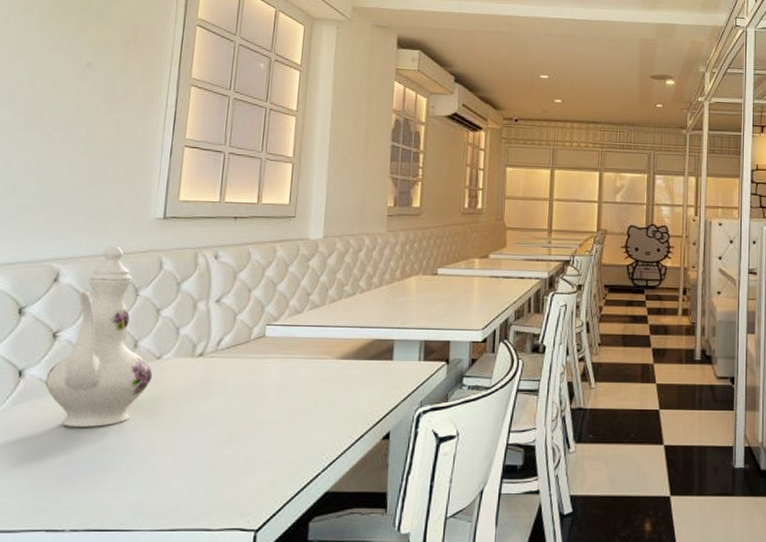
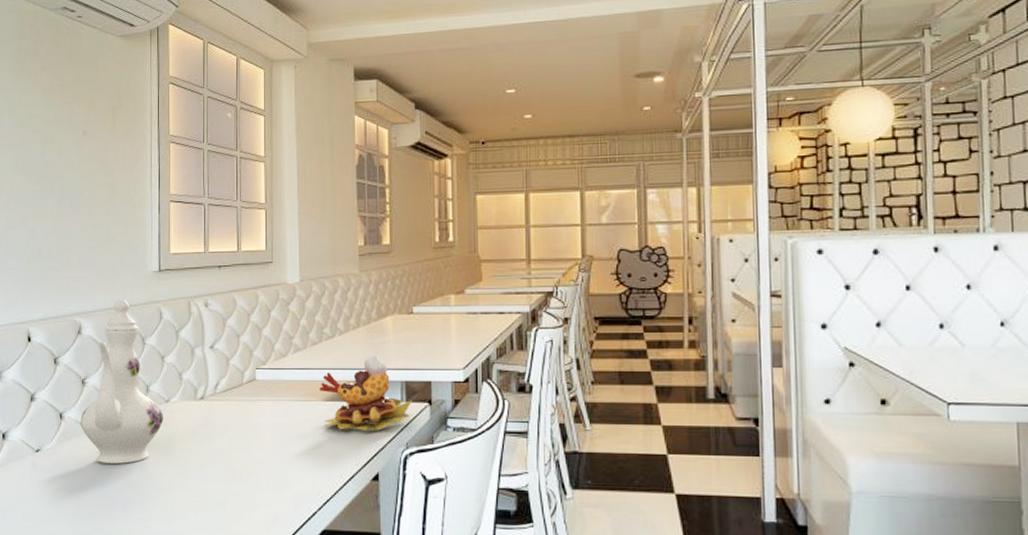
dessert: none [335,312,430,389] -> present [320,353,413,431]

